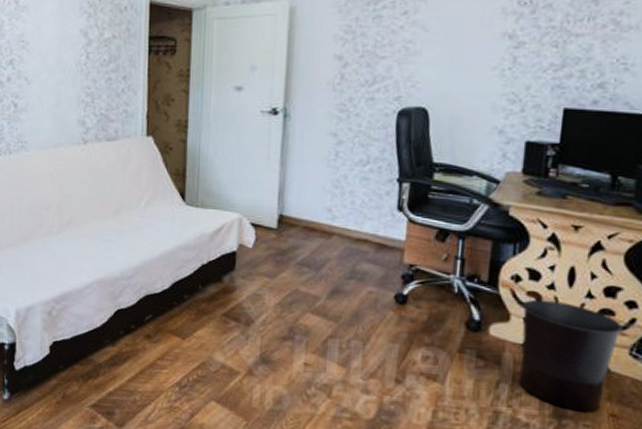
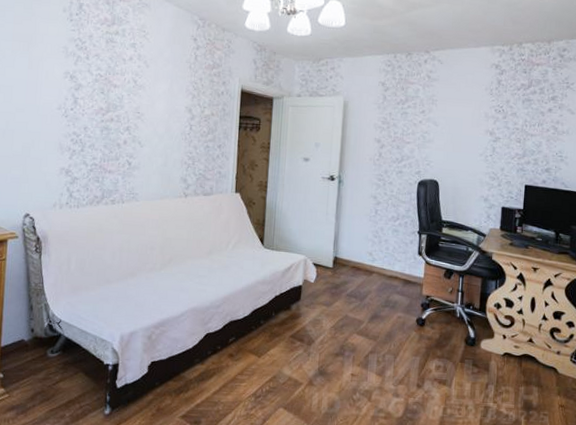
waste bin: present [518,299,623,413] -> none [500,321,566,405]

